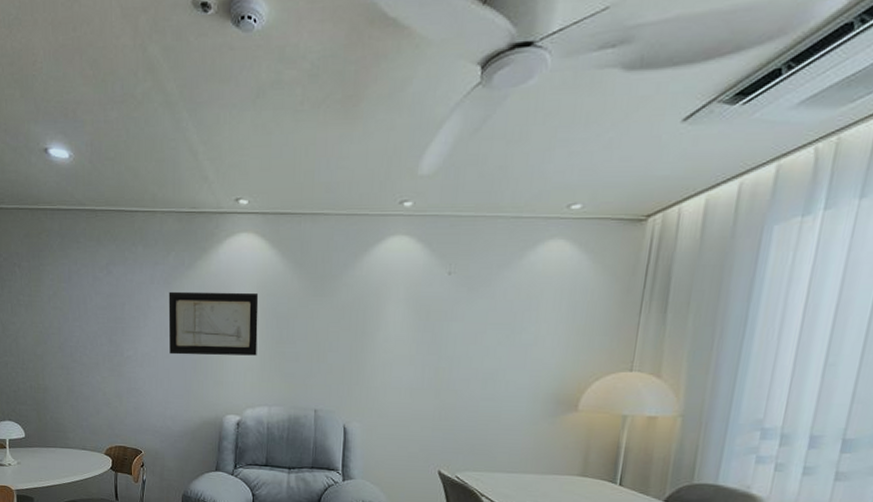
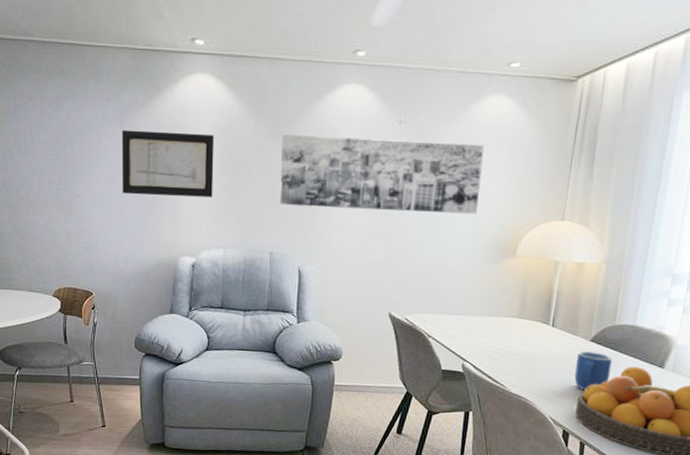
wall art: none [323,290,542,367] -> present [279,134,484,214]

